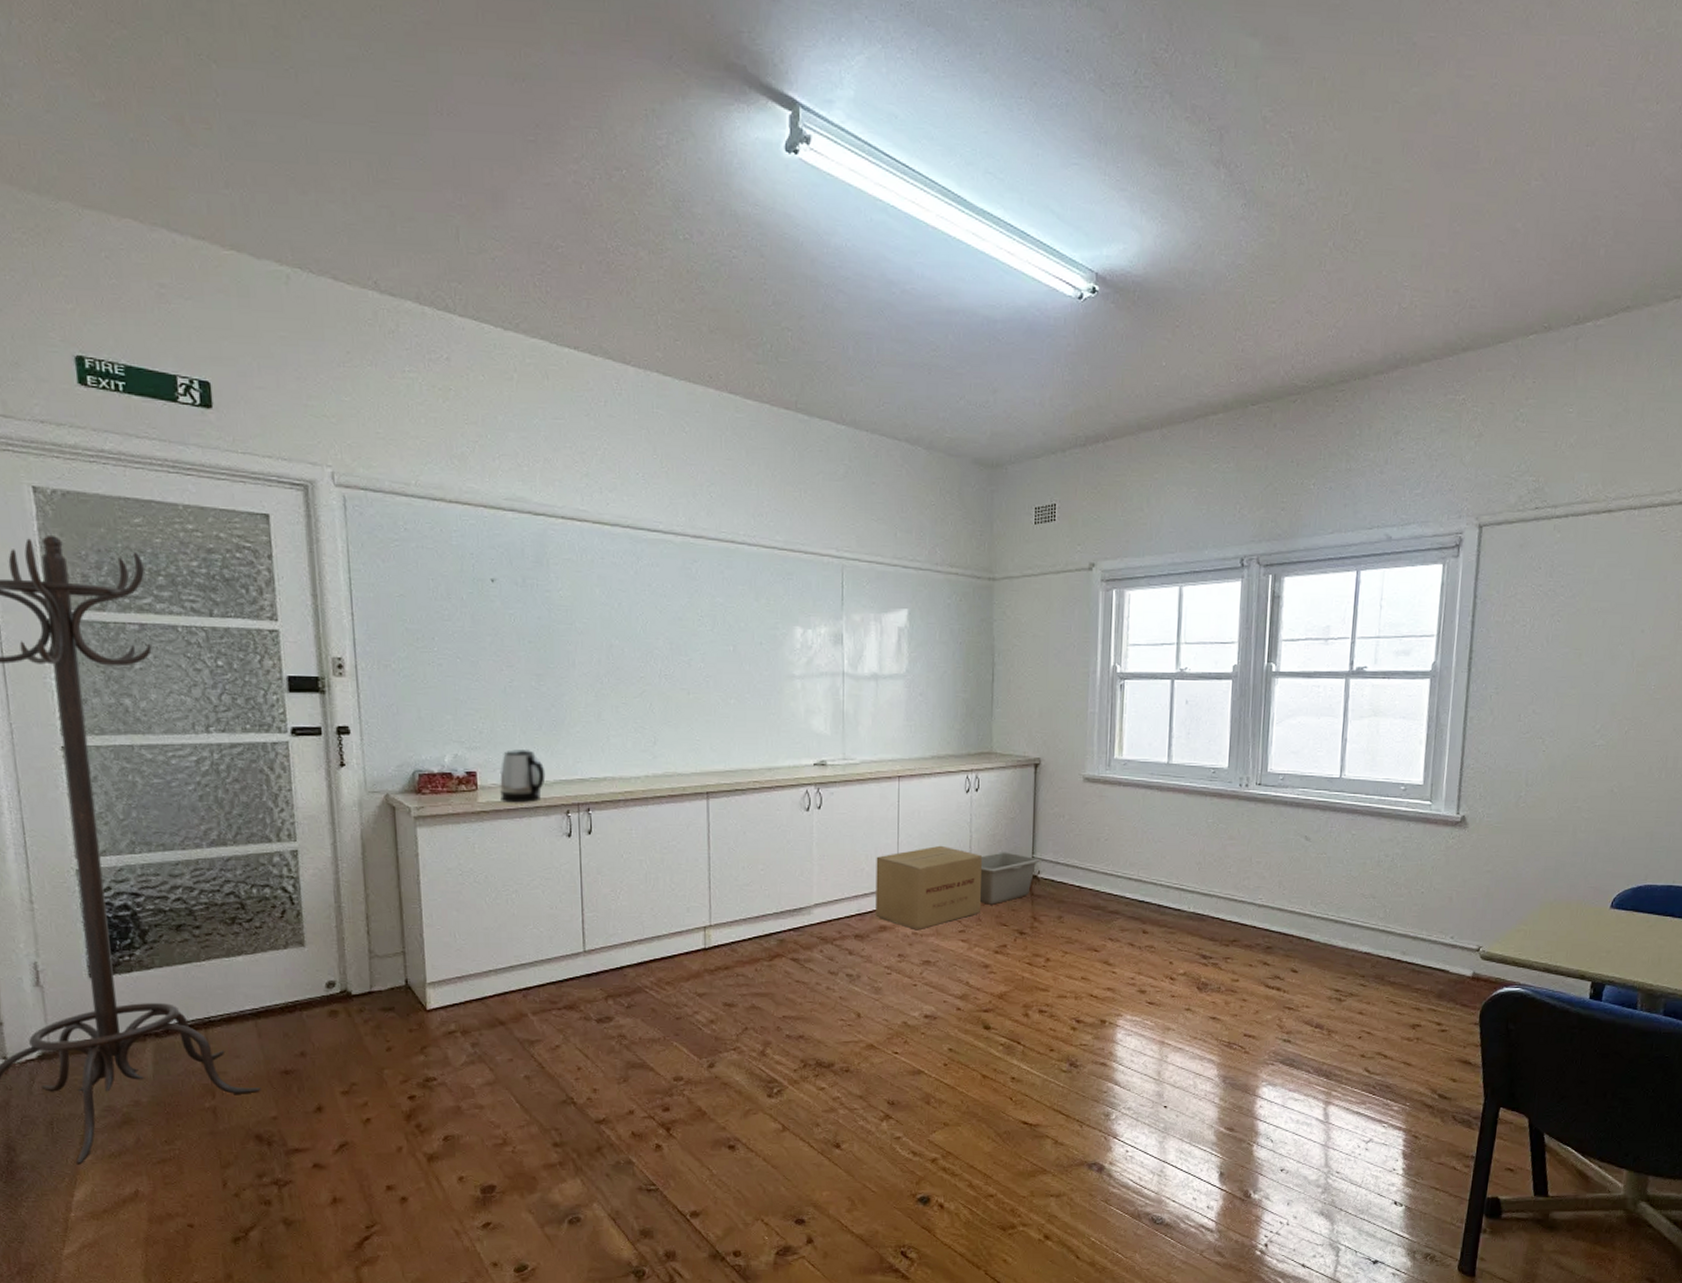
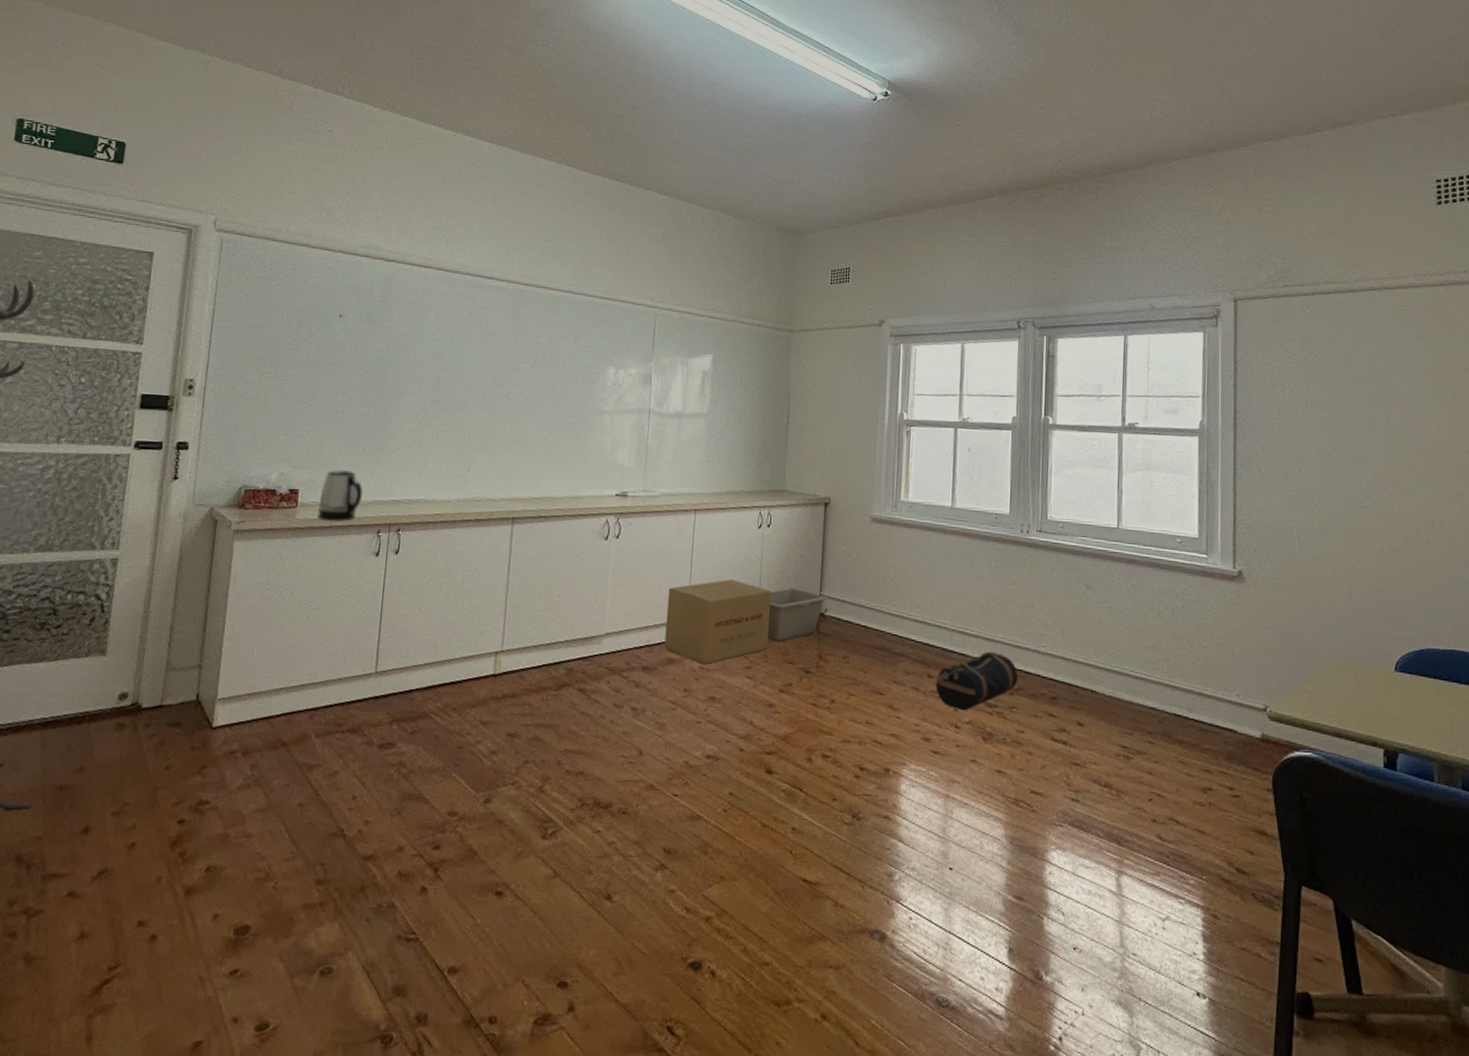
duffel bag: none [1150,905,1234,963] -> present [935,651,1018,711]

